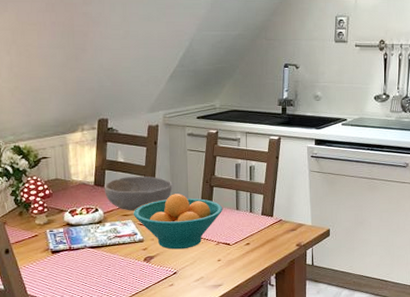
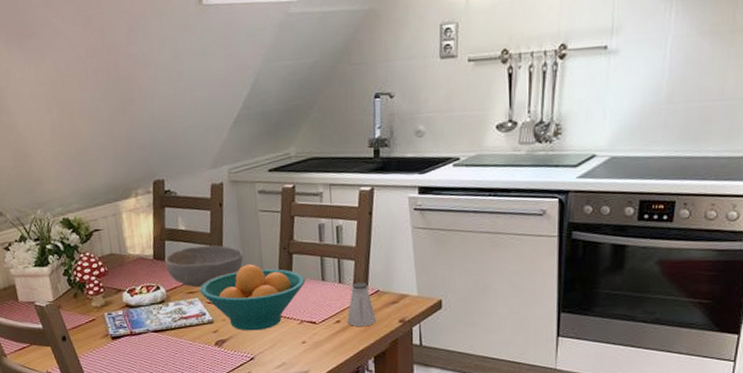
saltshaker: none [255,212,278,249] -> present [347,282,376,327]

